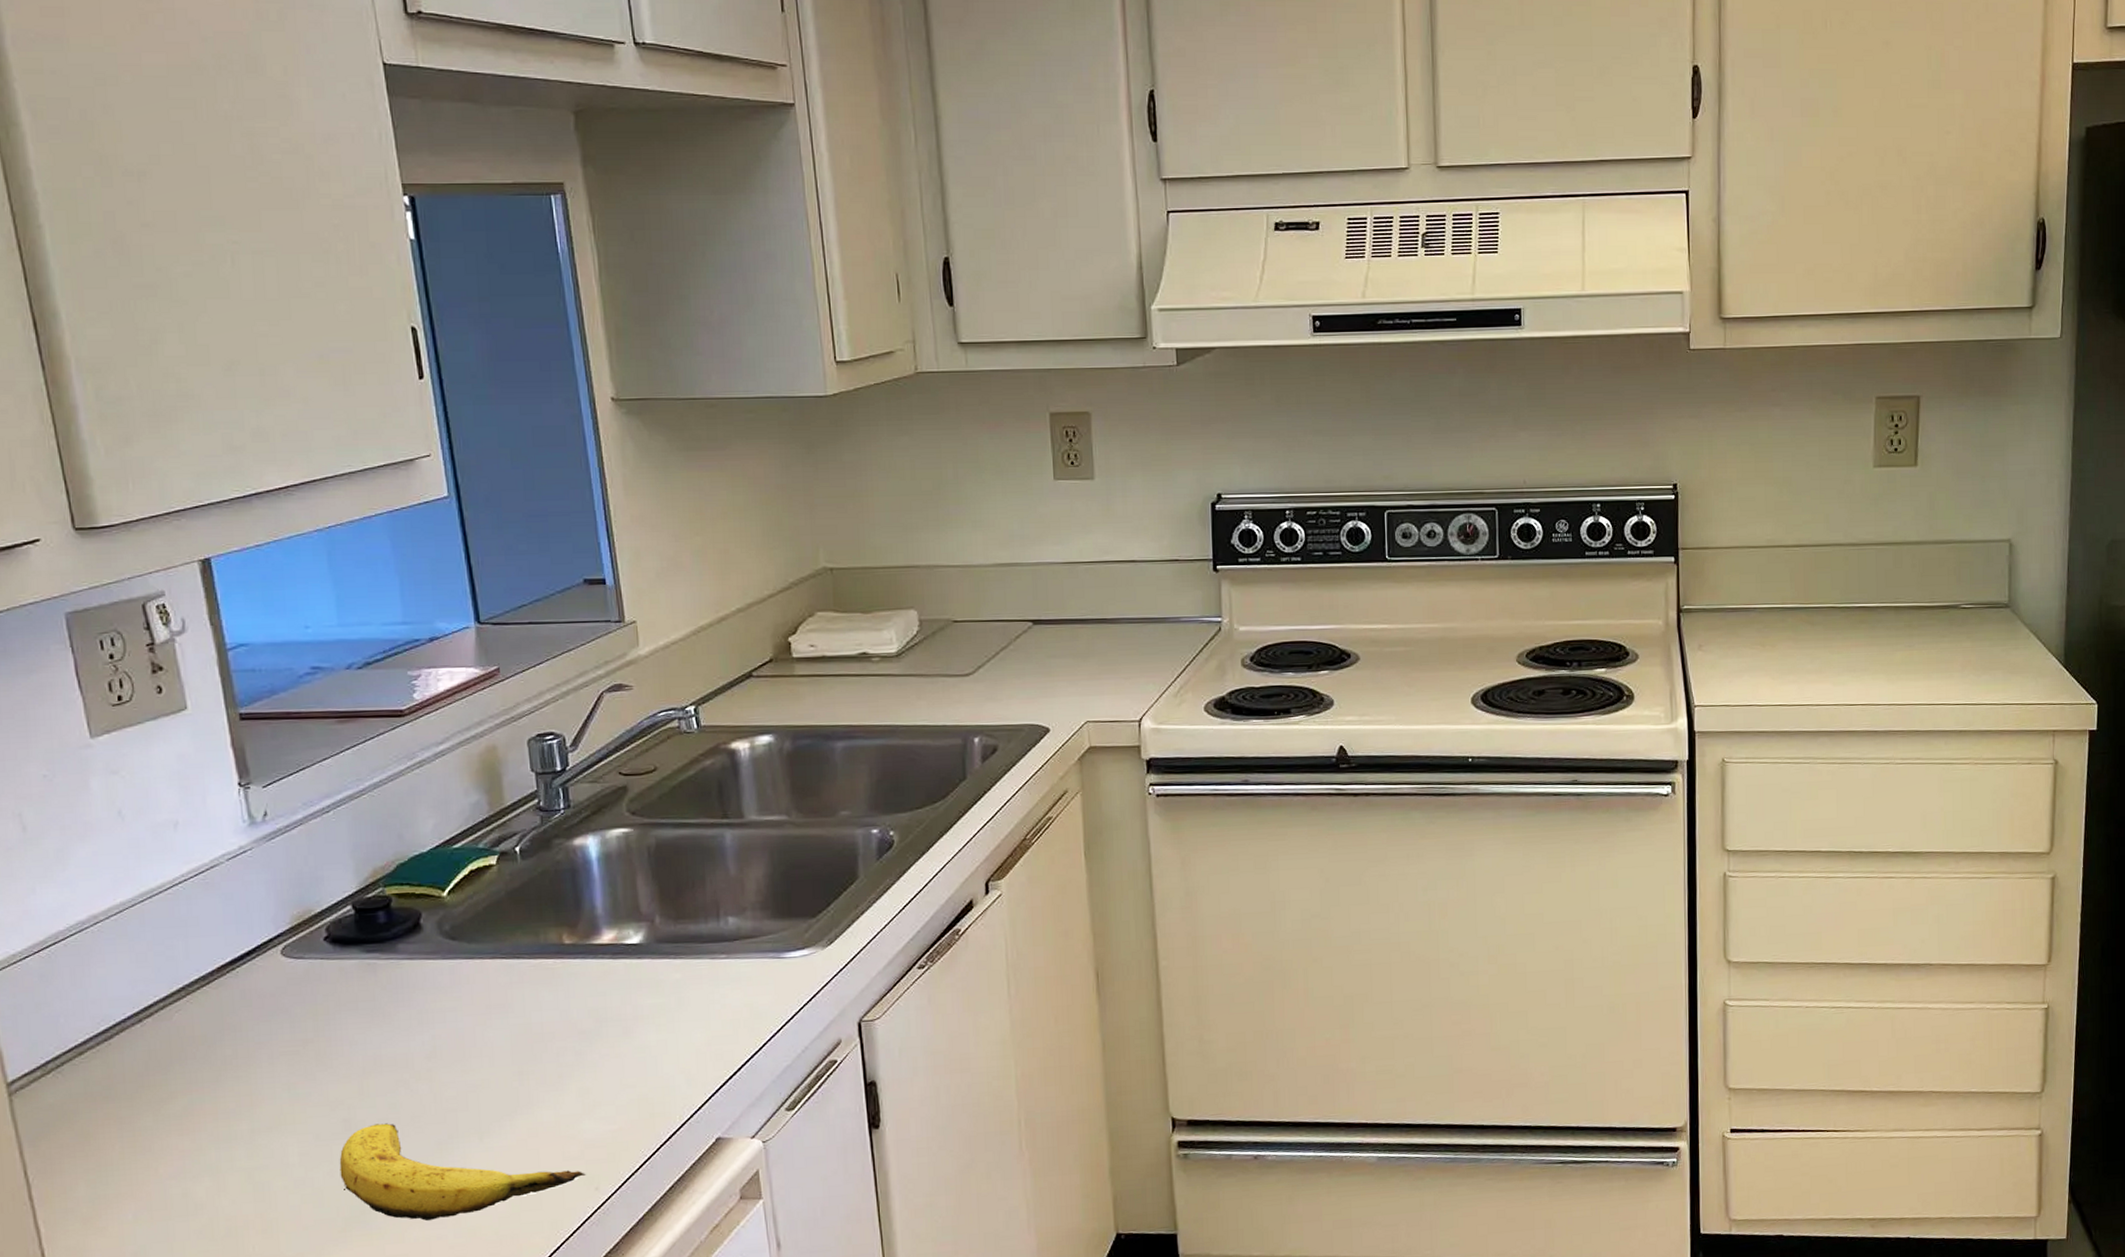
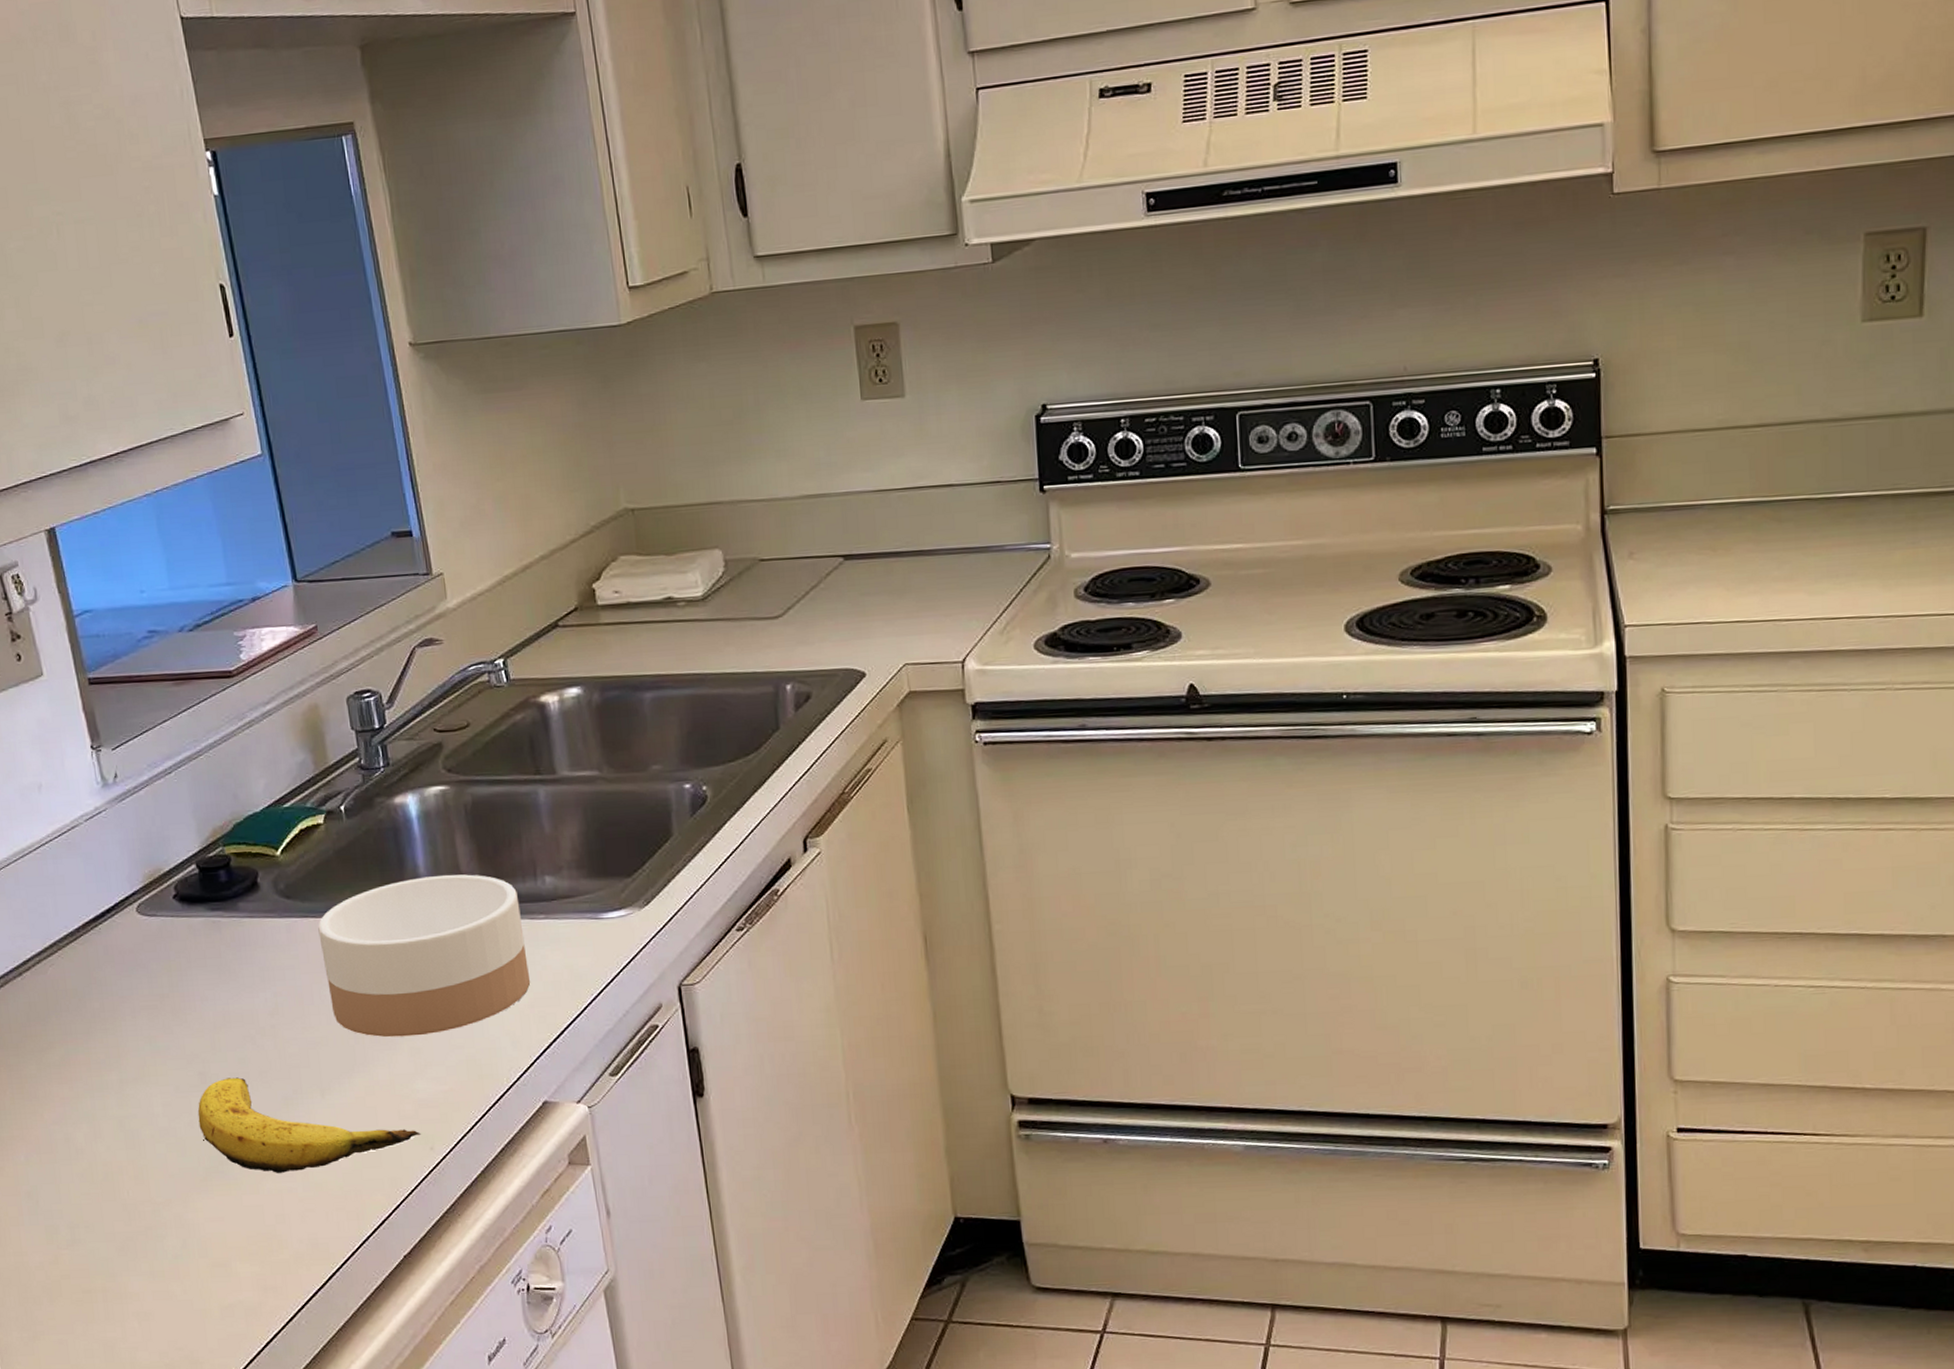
bowl: none [485,915,708,1078] -> present [318,874,530,1037]

